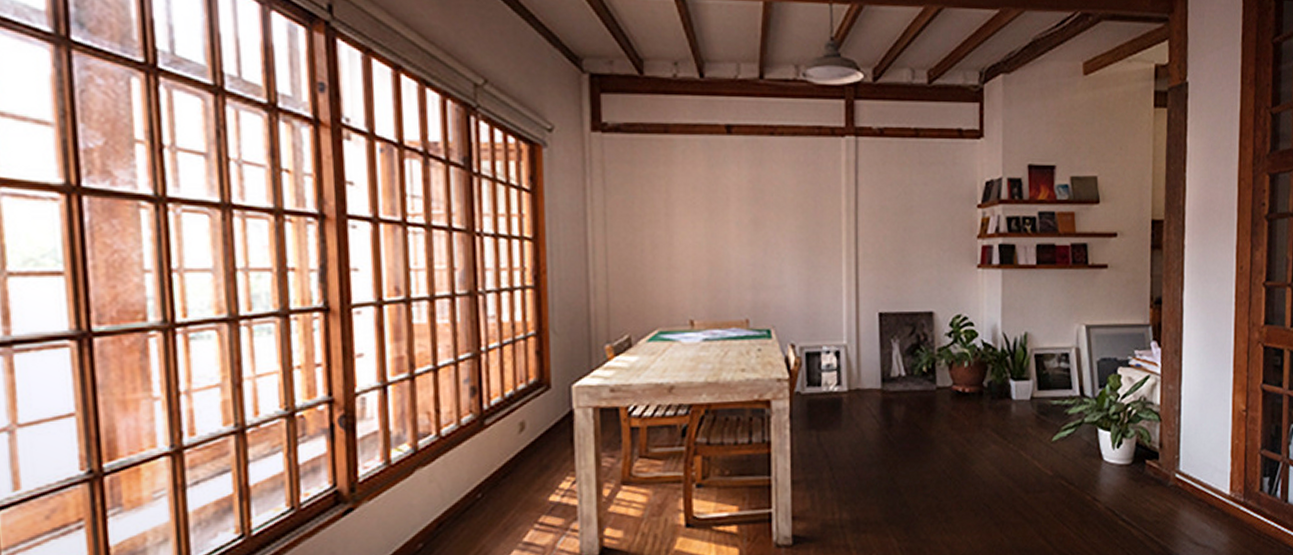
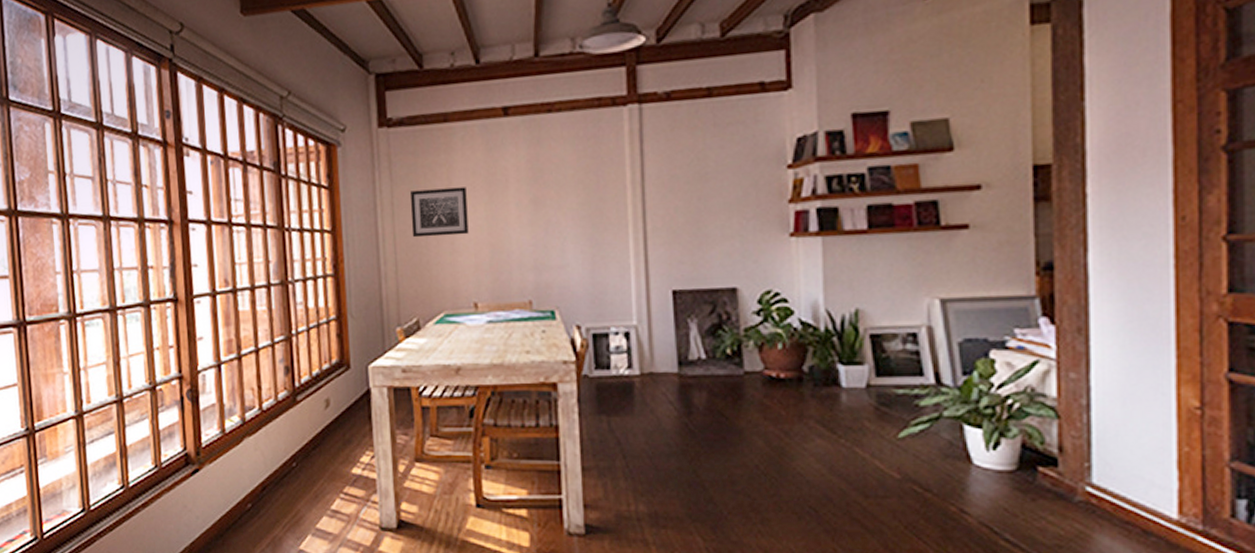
wall art: none [625,201,687,251] -> present [410,187,469,238]

